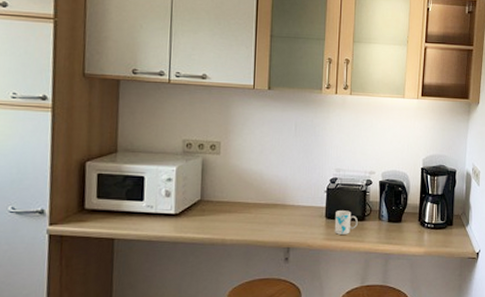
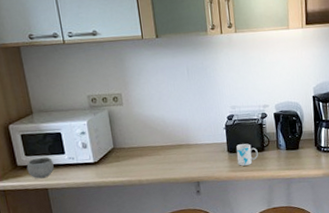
bowl: none [95,202,128,227] -> present [26,157,54,179]

